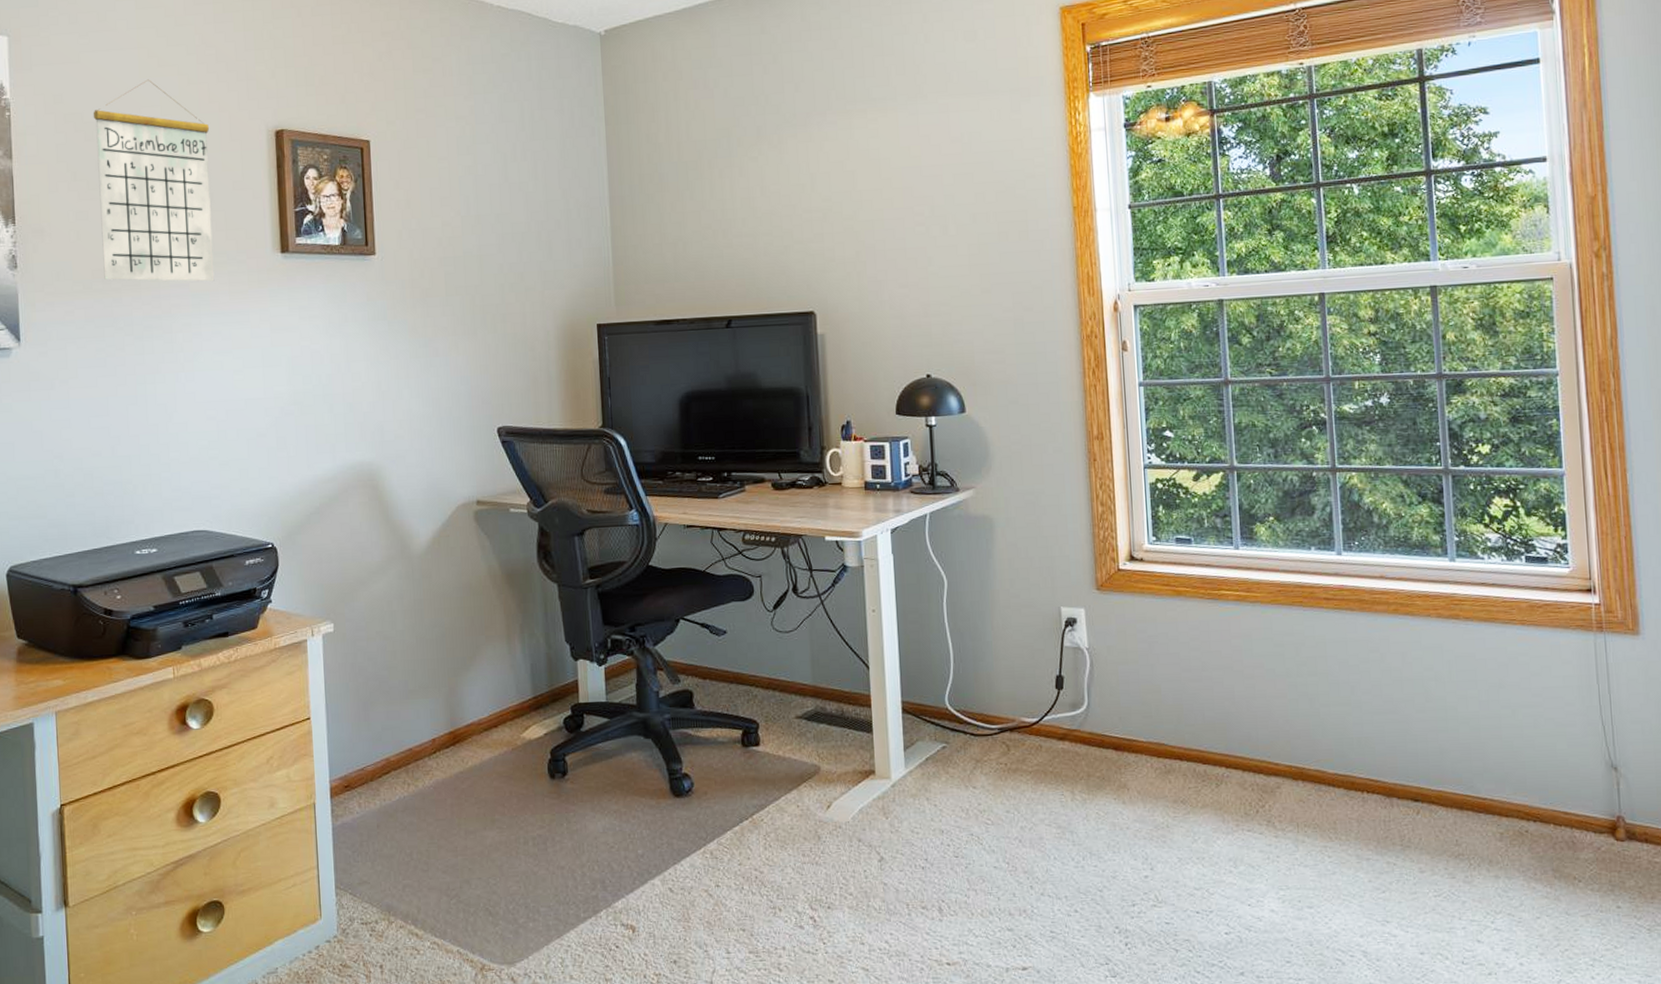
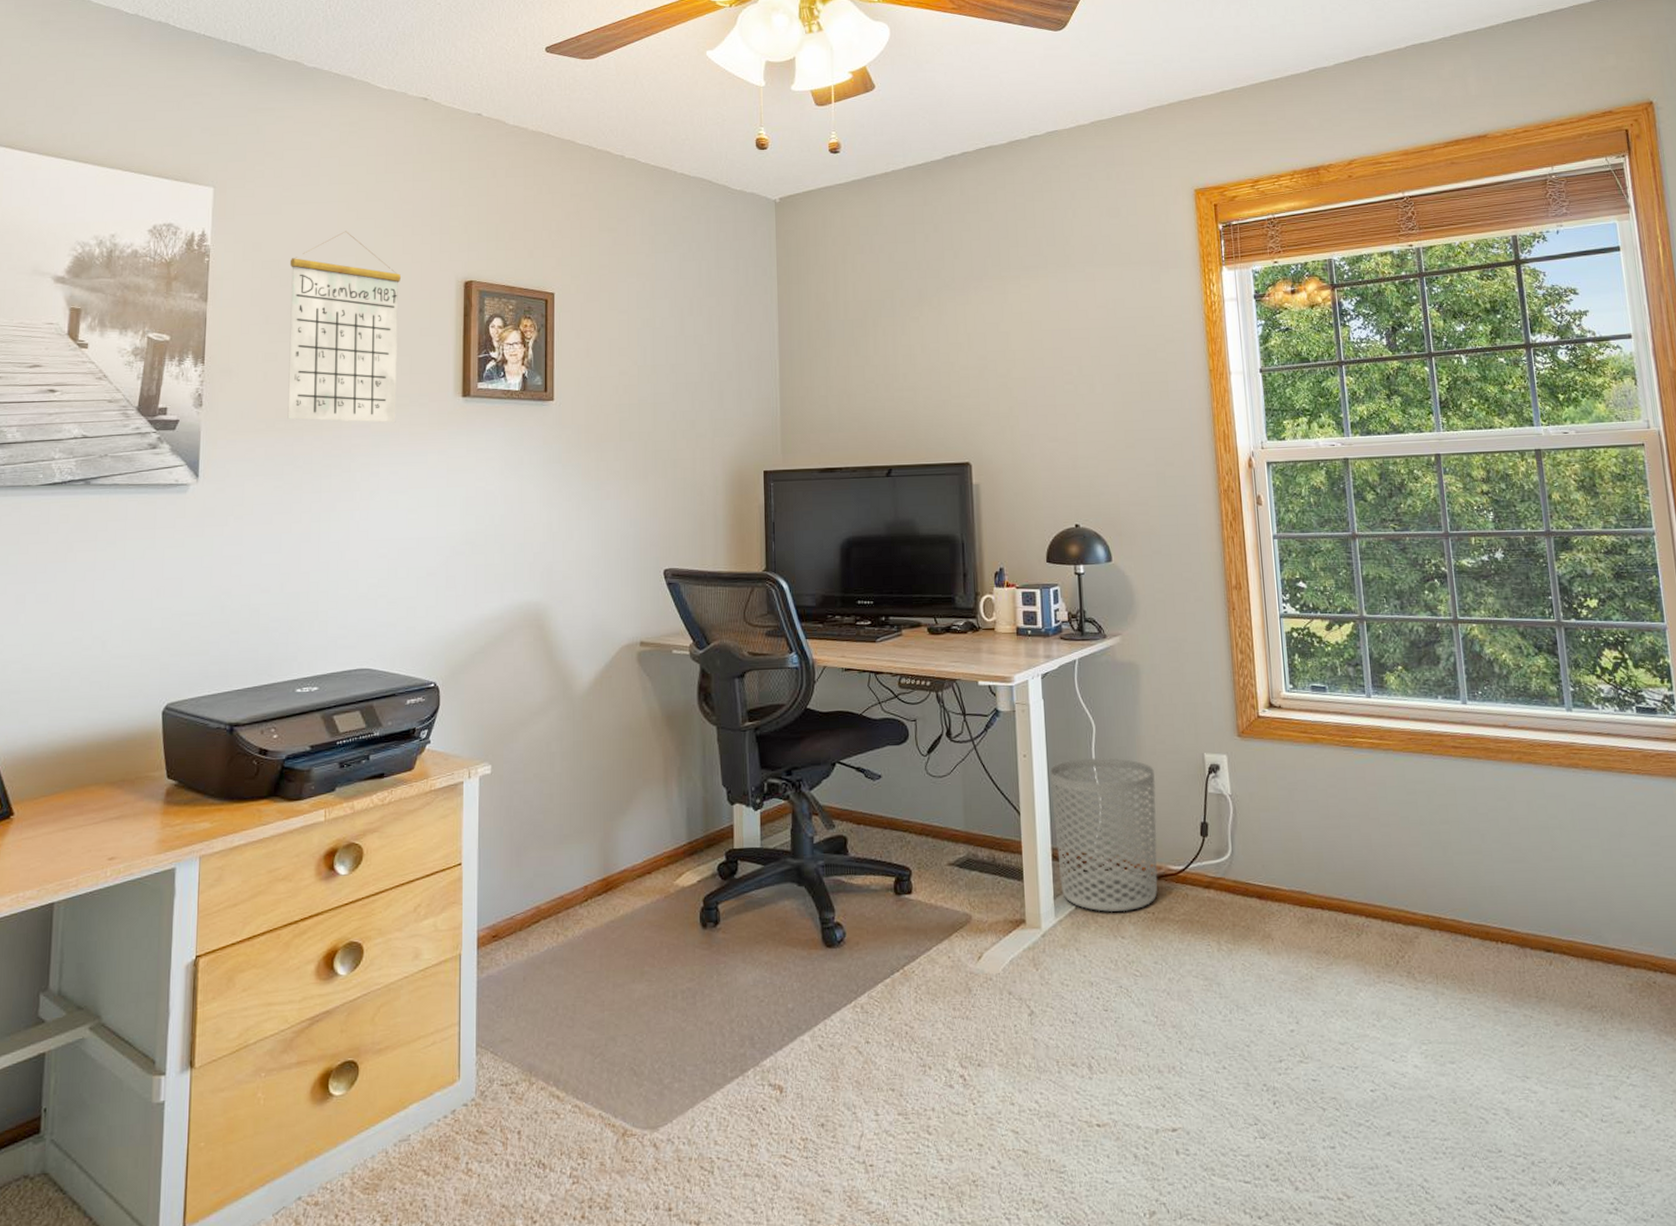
waste bin: none [899,611,1011,764] -> present [1049,756,1158,913]

